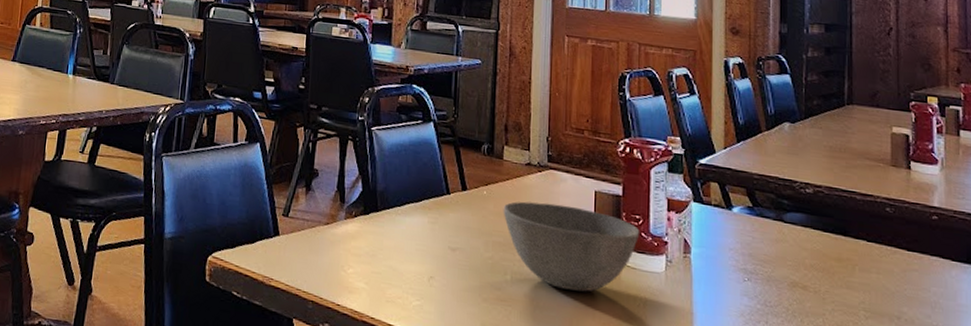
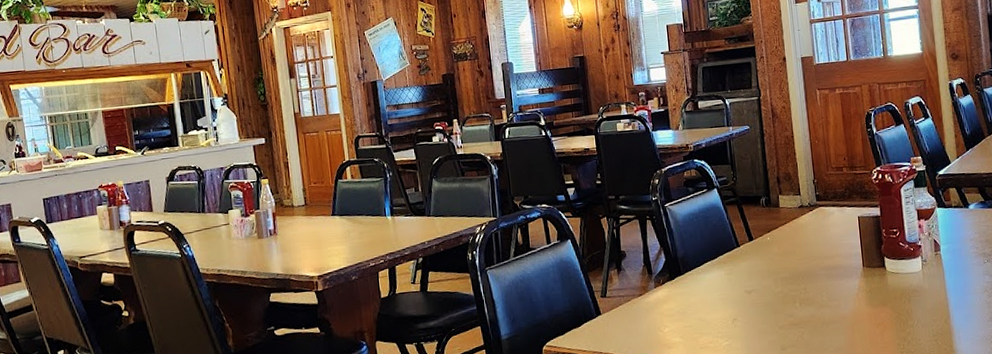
bowl: present [503,201,640,292] -> none [785,233,899,304]

